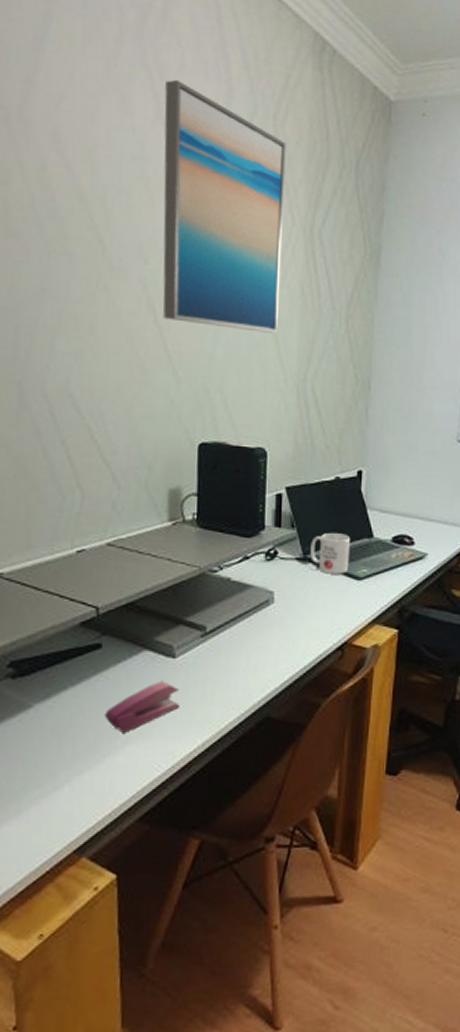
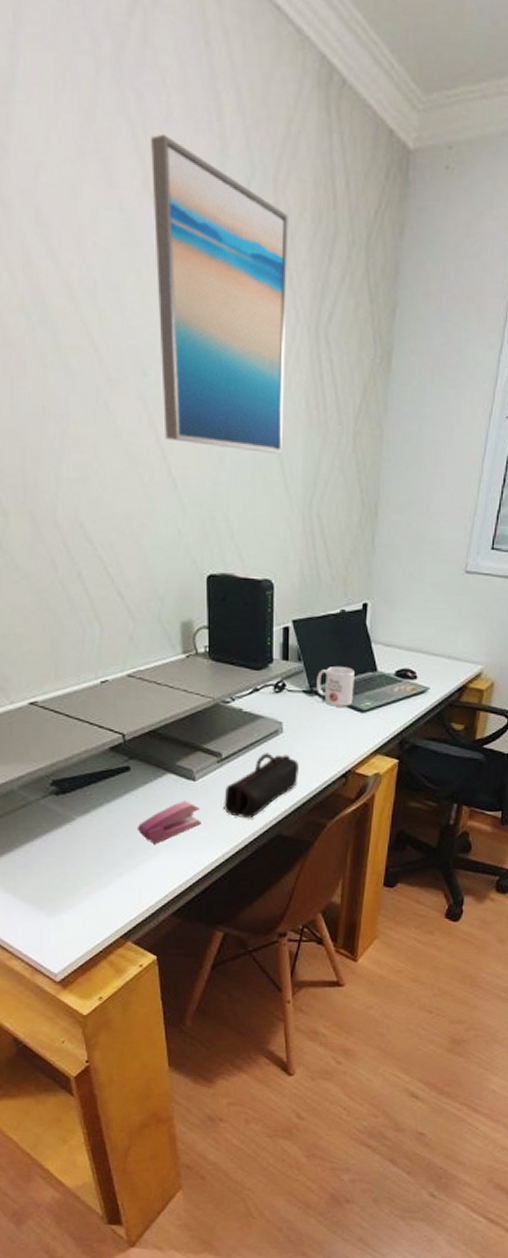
pencil case: none [206,625,291,700] -> present [224,753,299,819]

